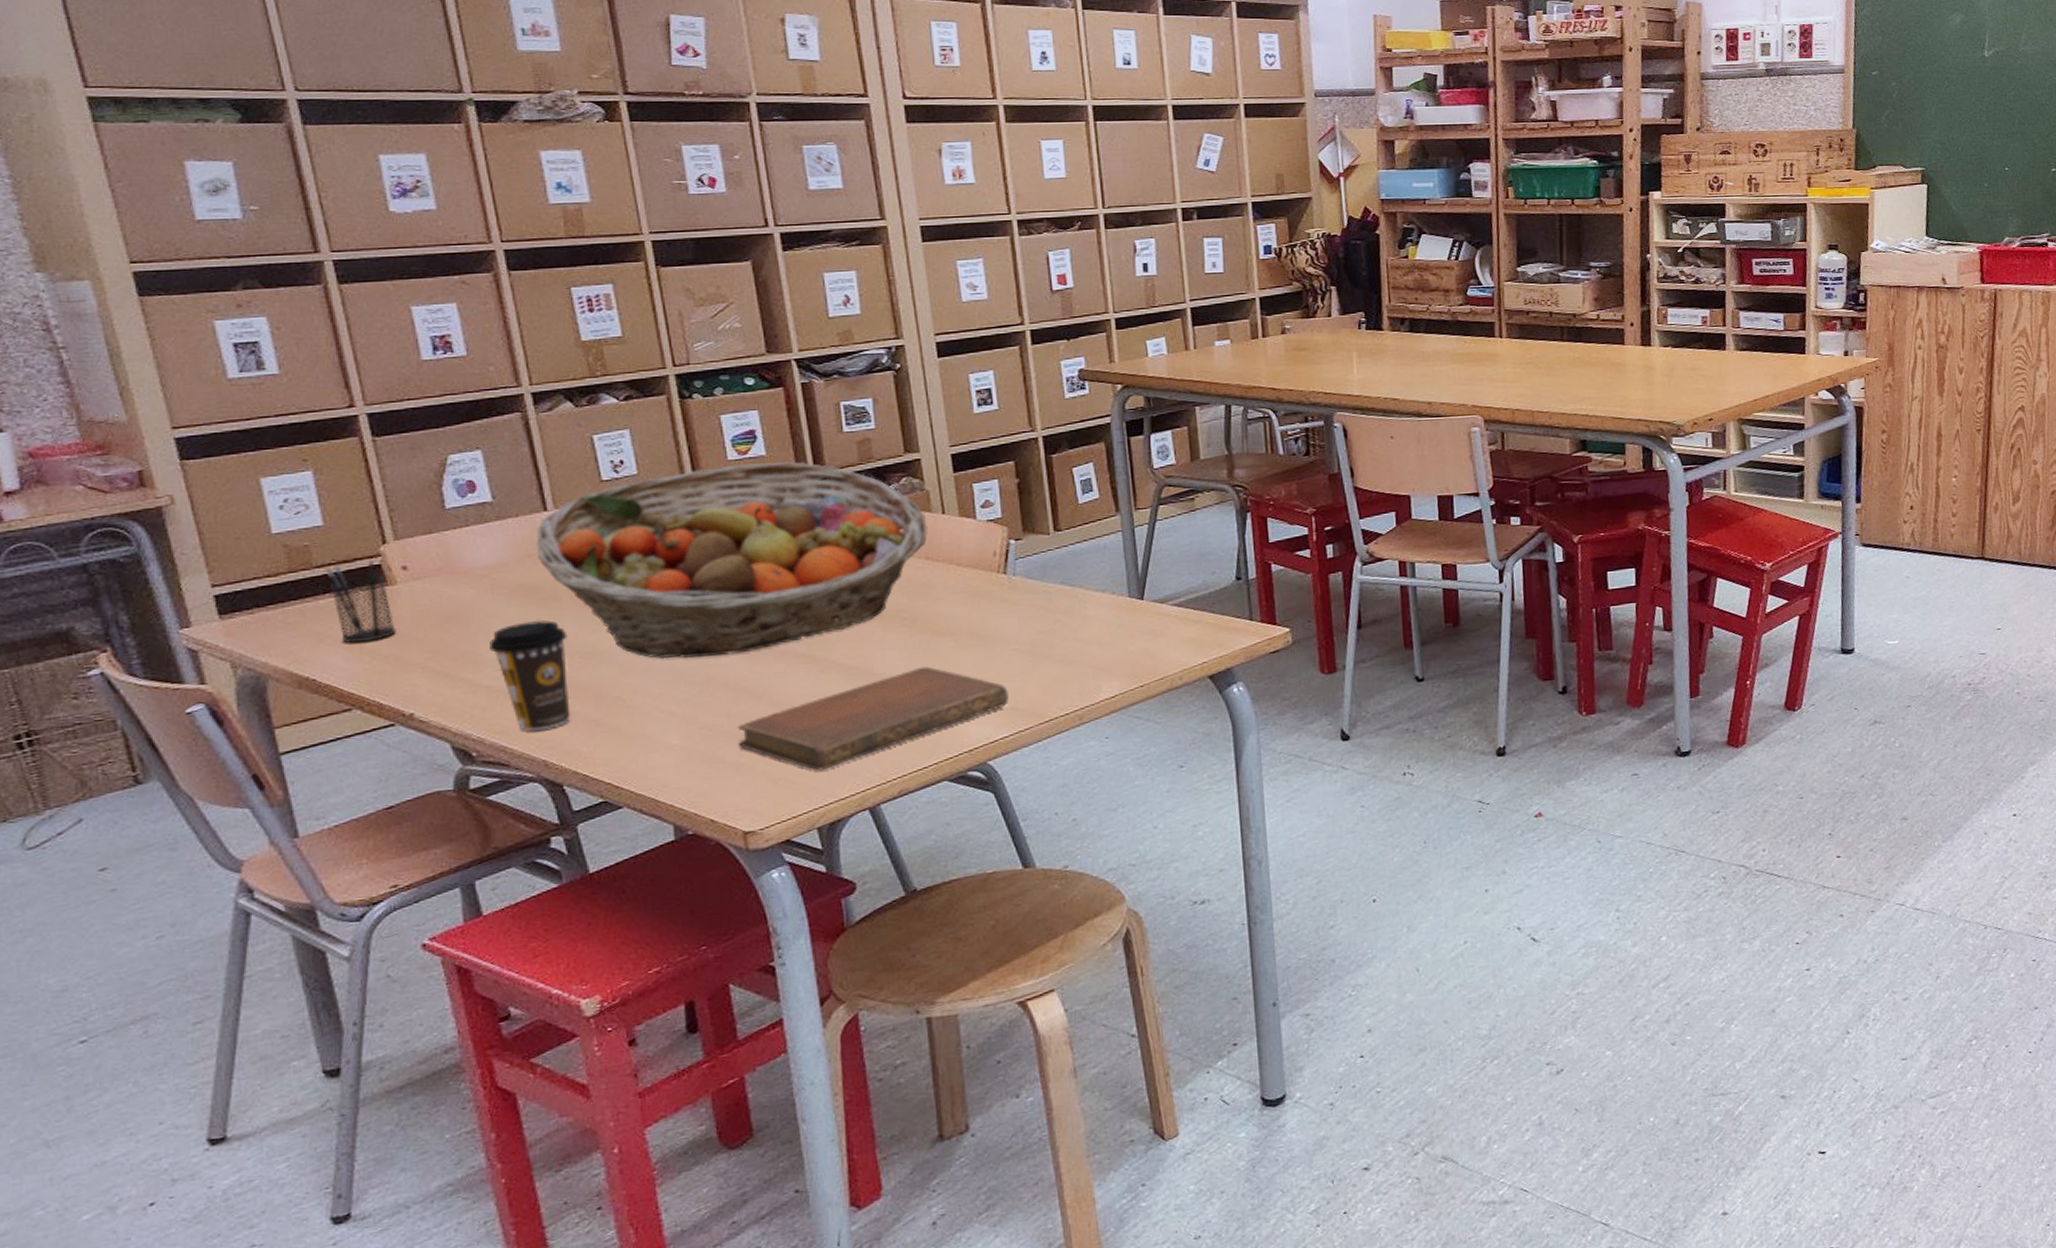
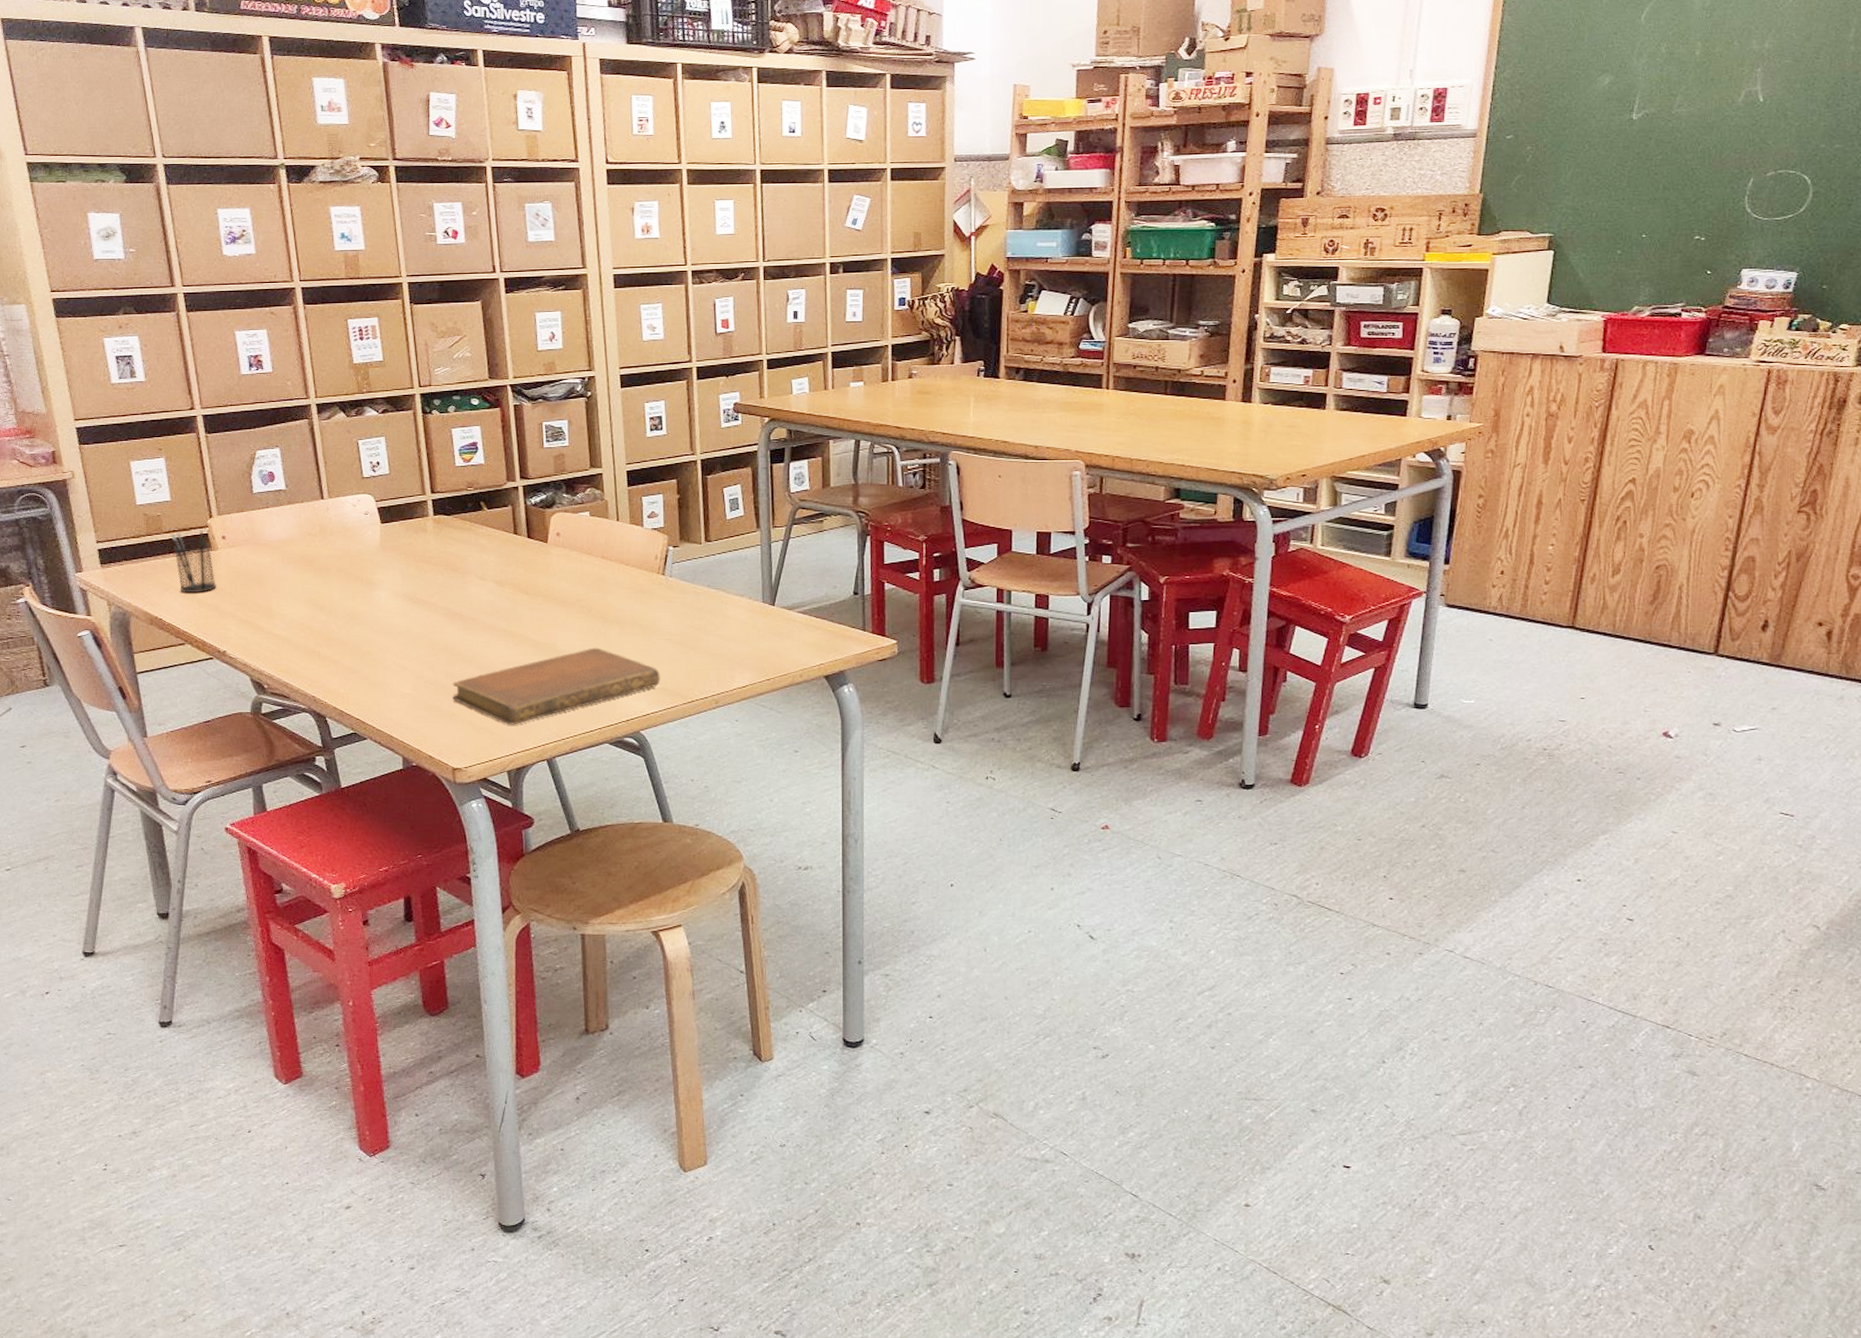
coffee cup: present [490,620,571,732] -> none [279,585,334,673]
fruit basket: present [536,461,928,660] -> none [315,469,605,626]

